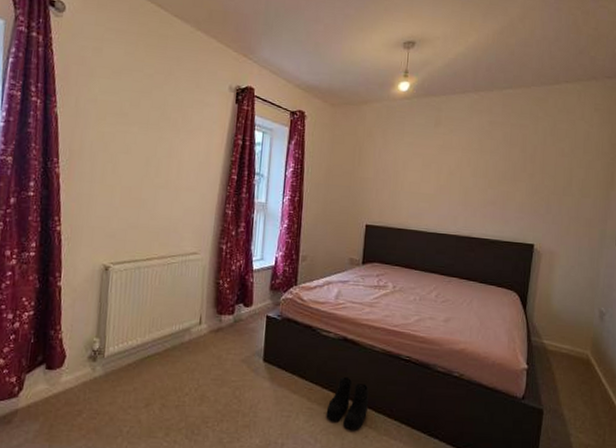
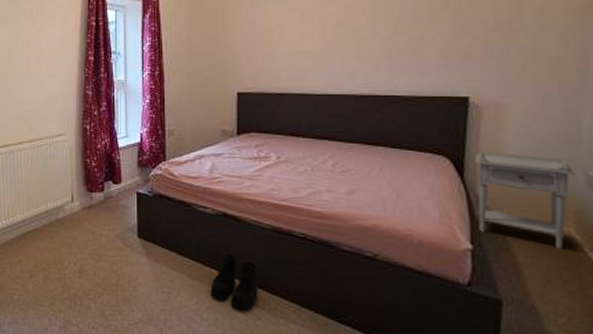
nightstand: none [533,289,593,368] -> present [474,152,574,249]

